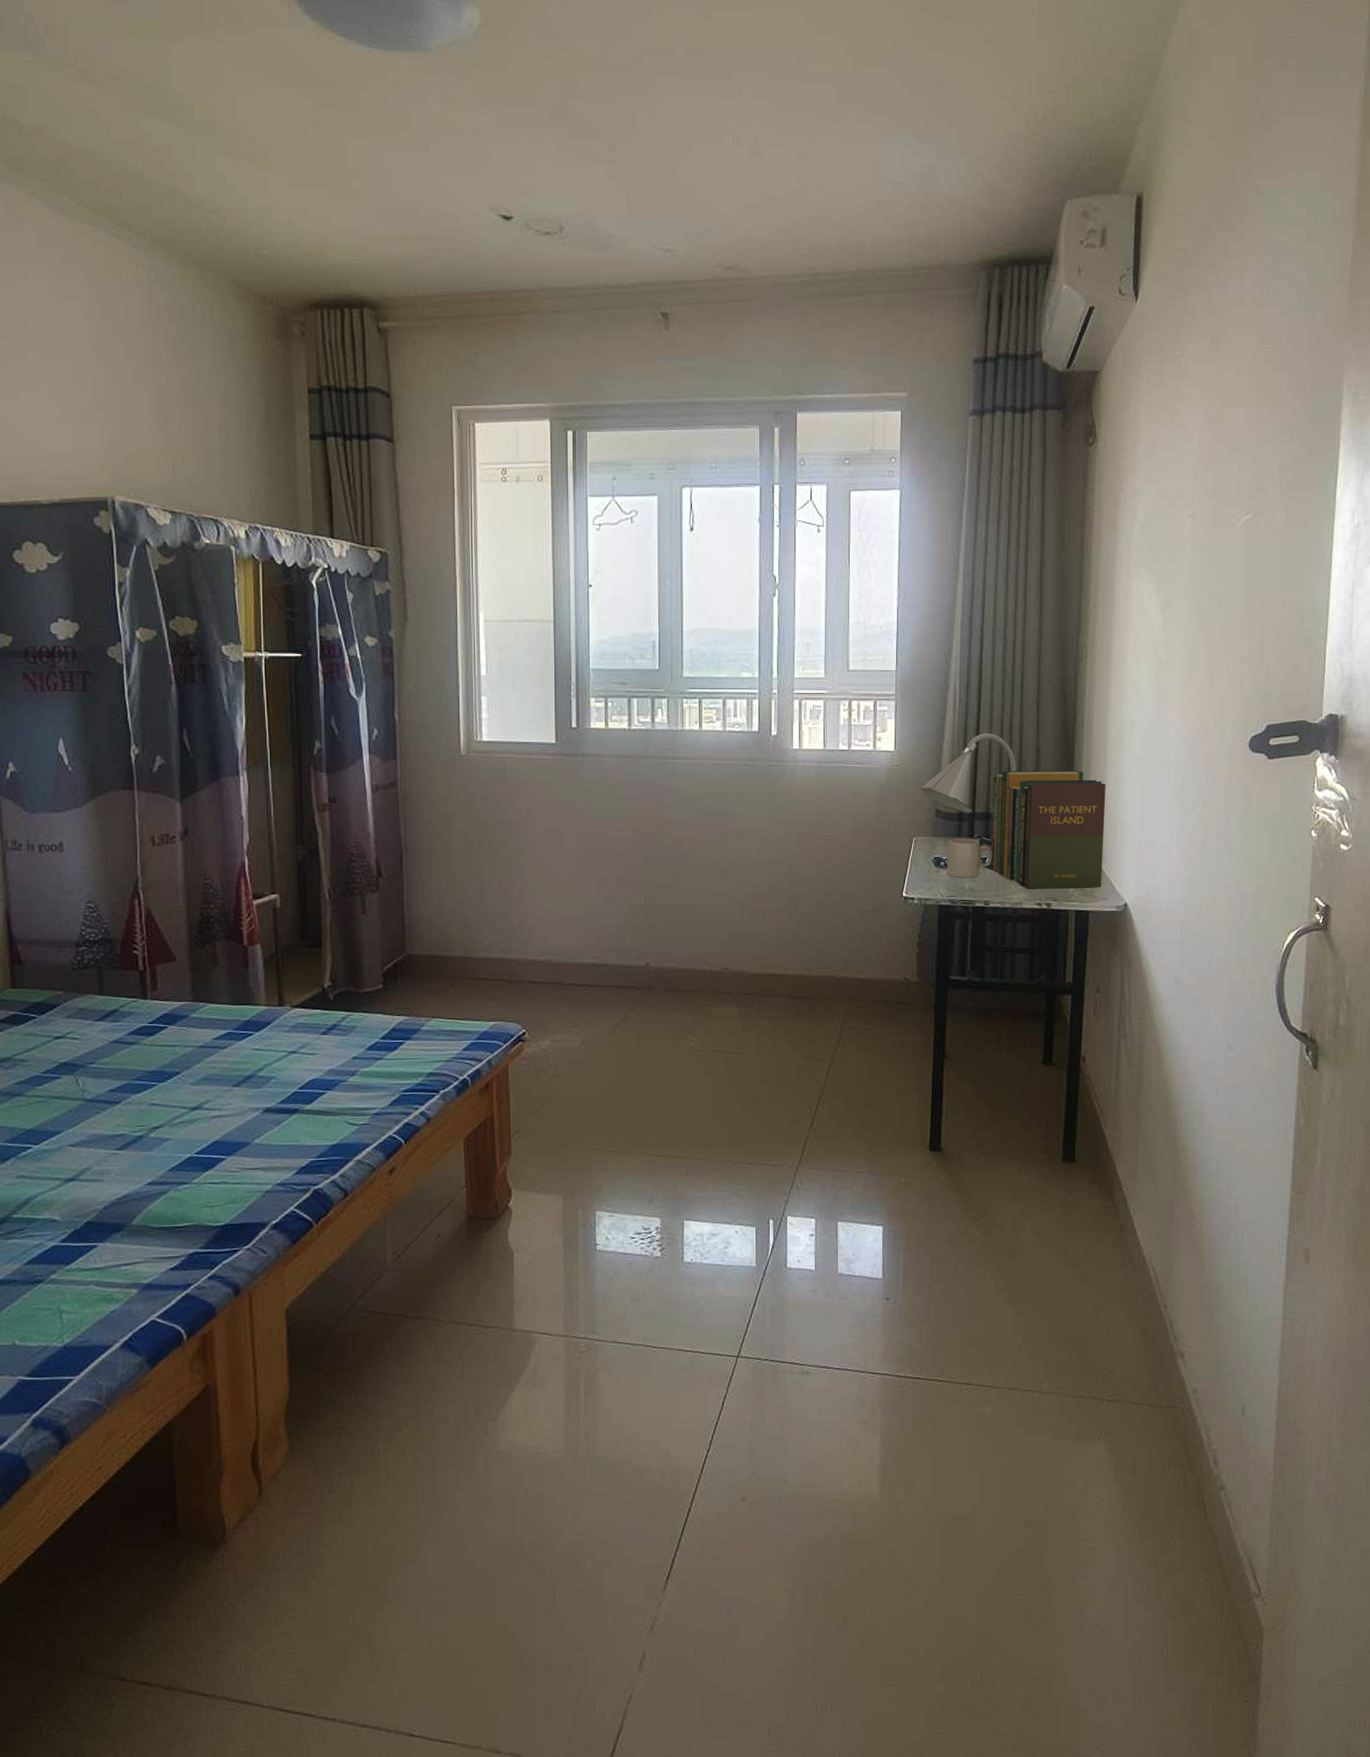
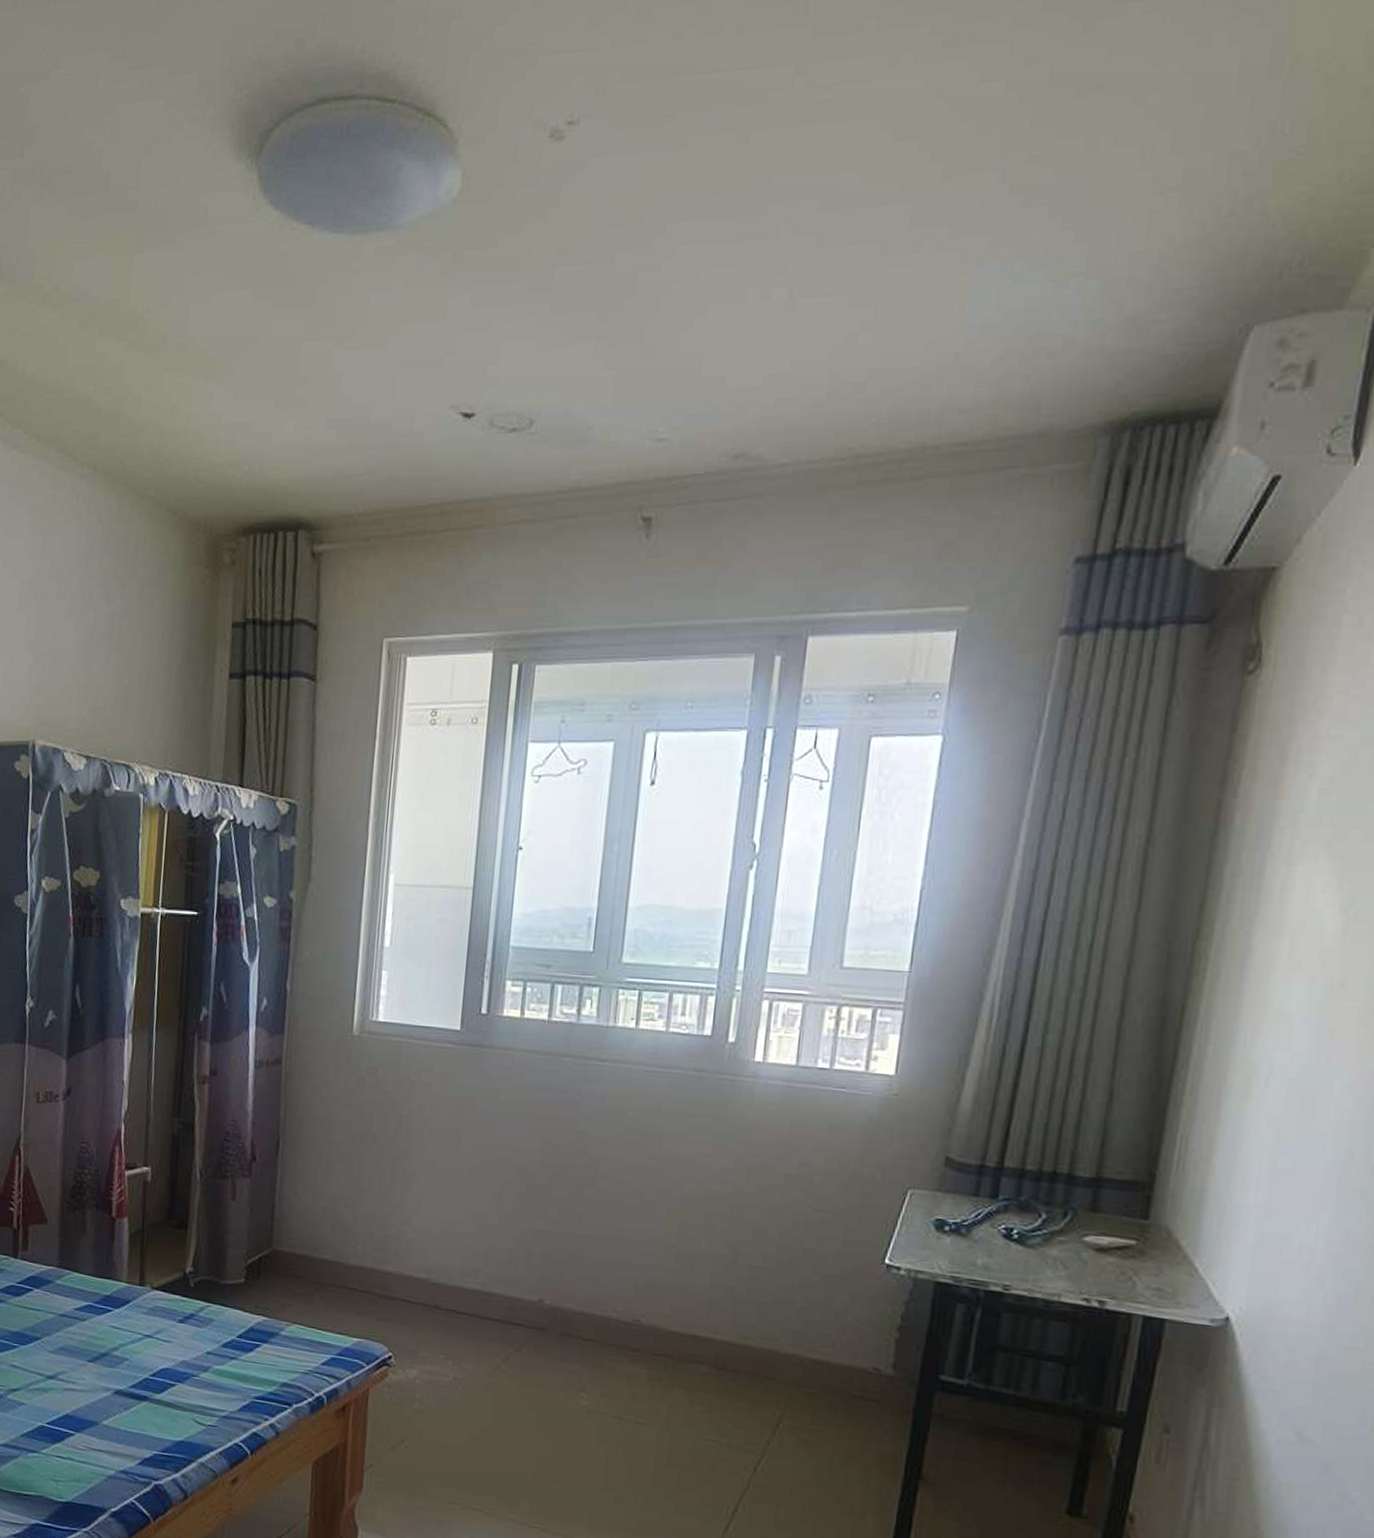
table lamp: present [921,733,1017,844] -> none [926,1063,1075,1212]
mug: present [946,838,992,878] -> none [952,1197,1024,1253]
books: present [990,770,1106,889] -> none [1017,1115,1215,1291]

